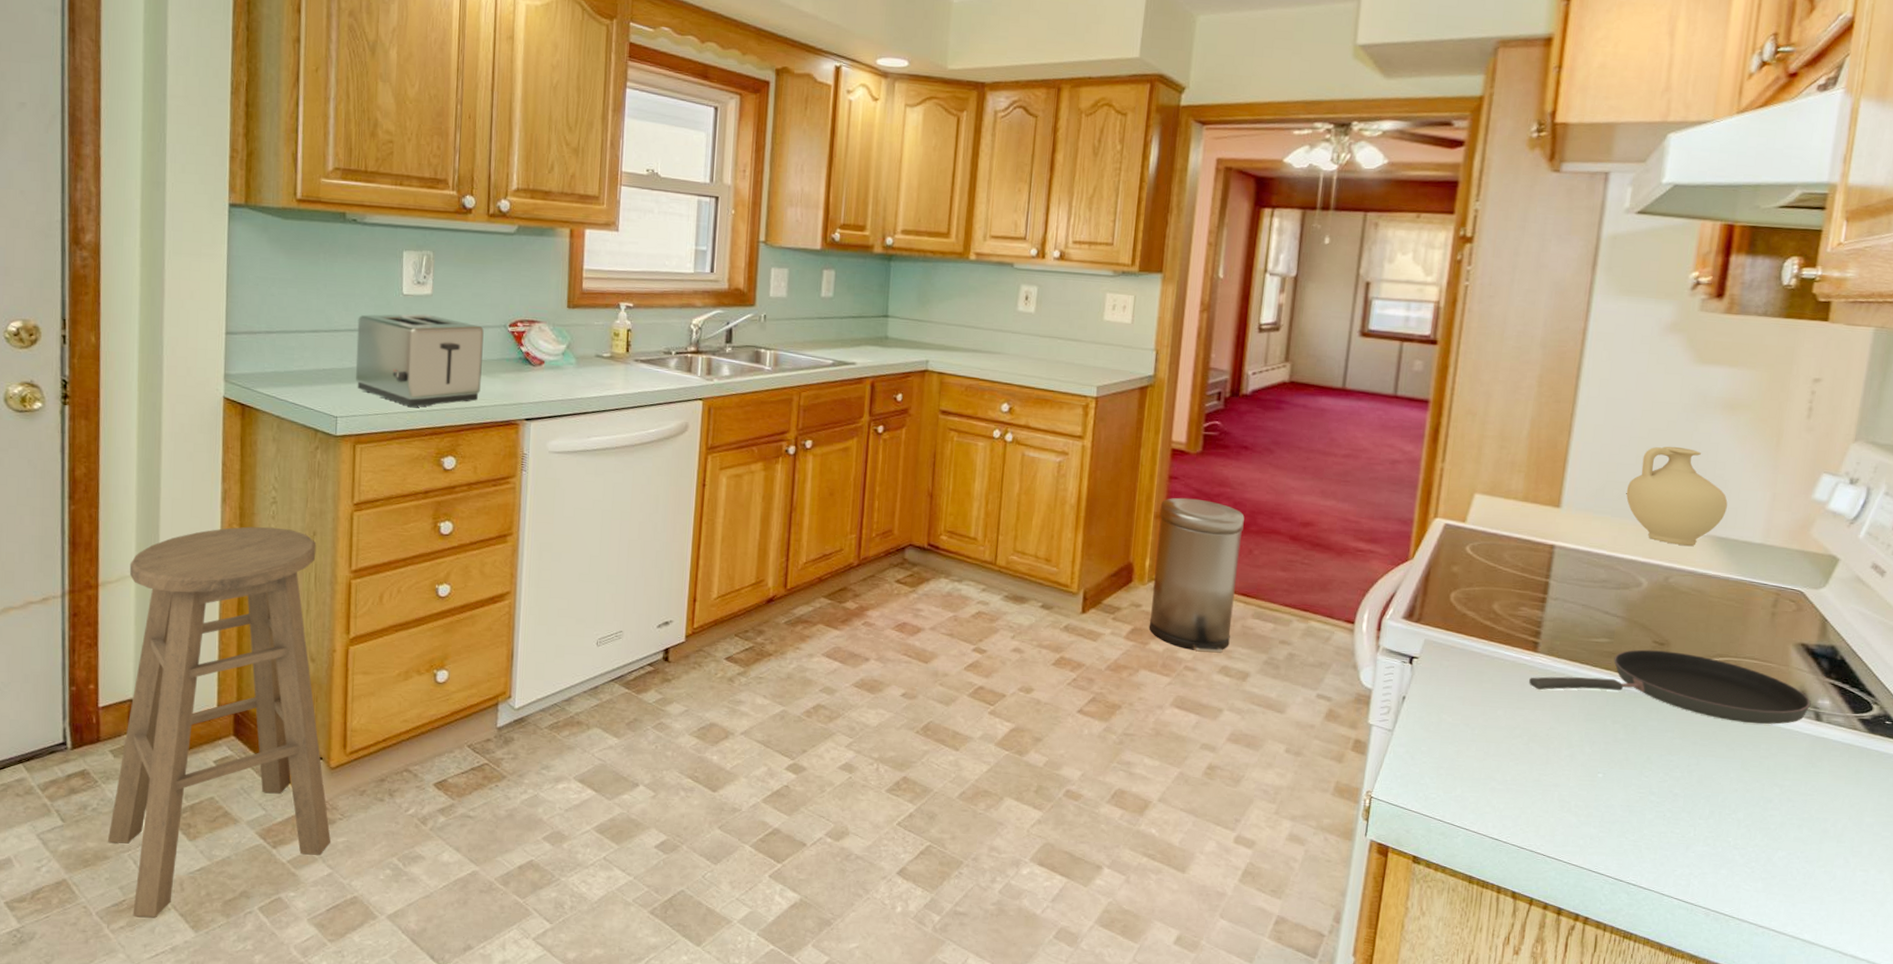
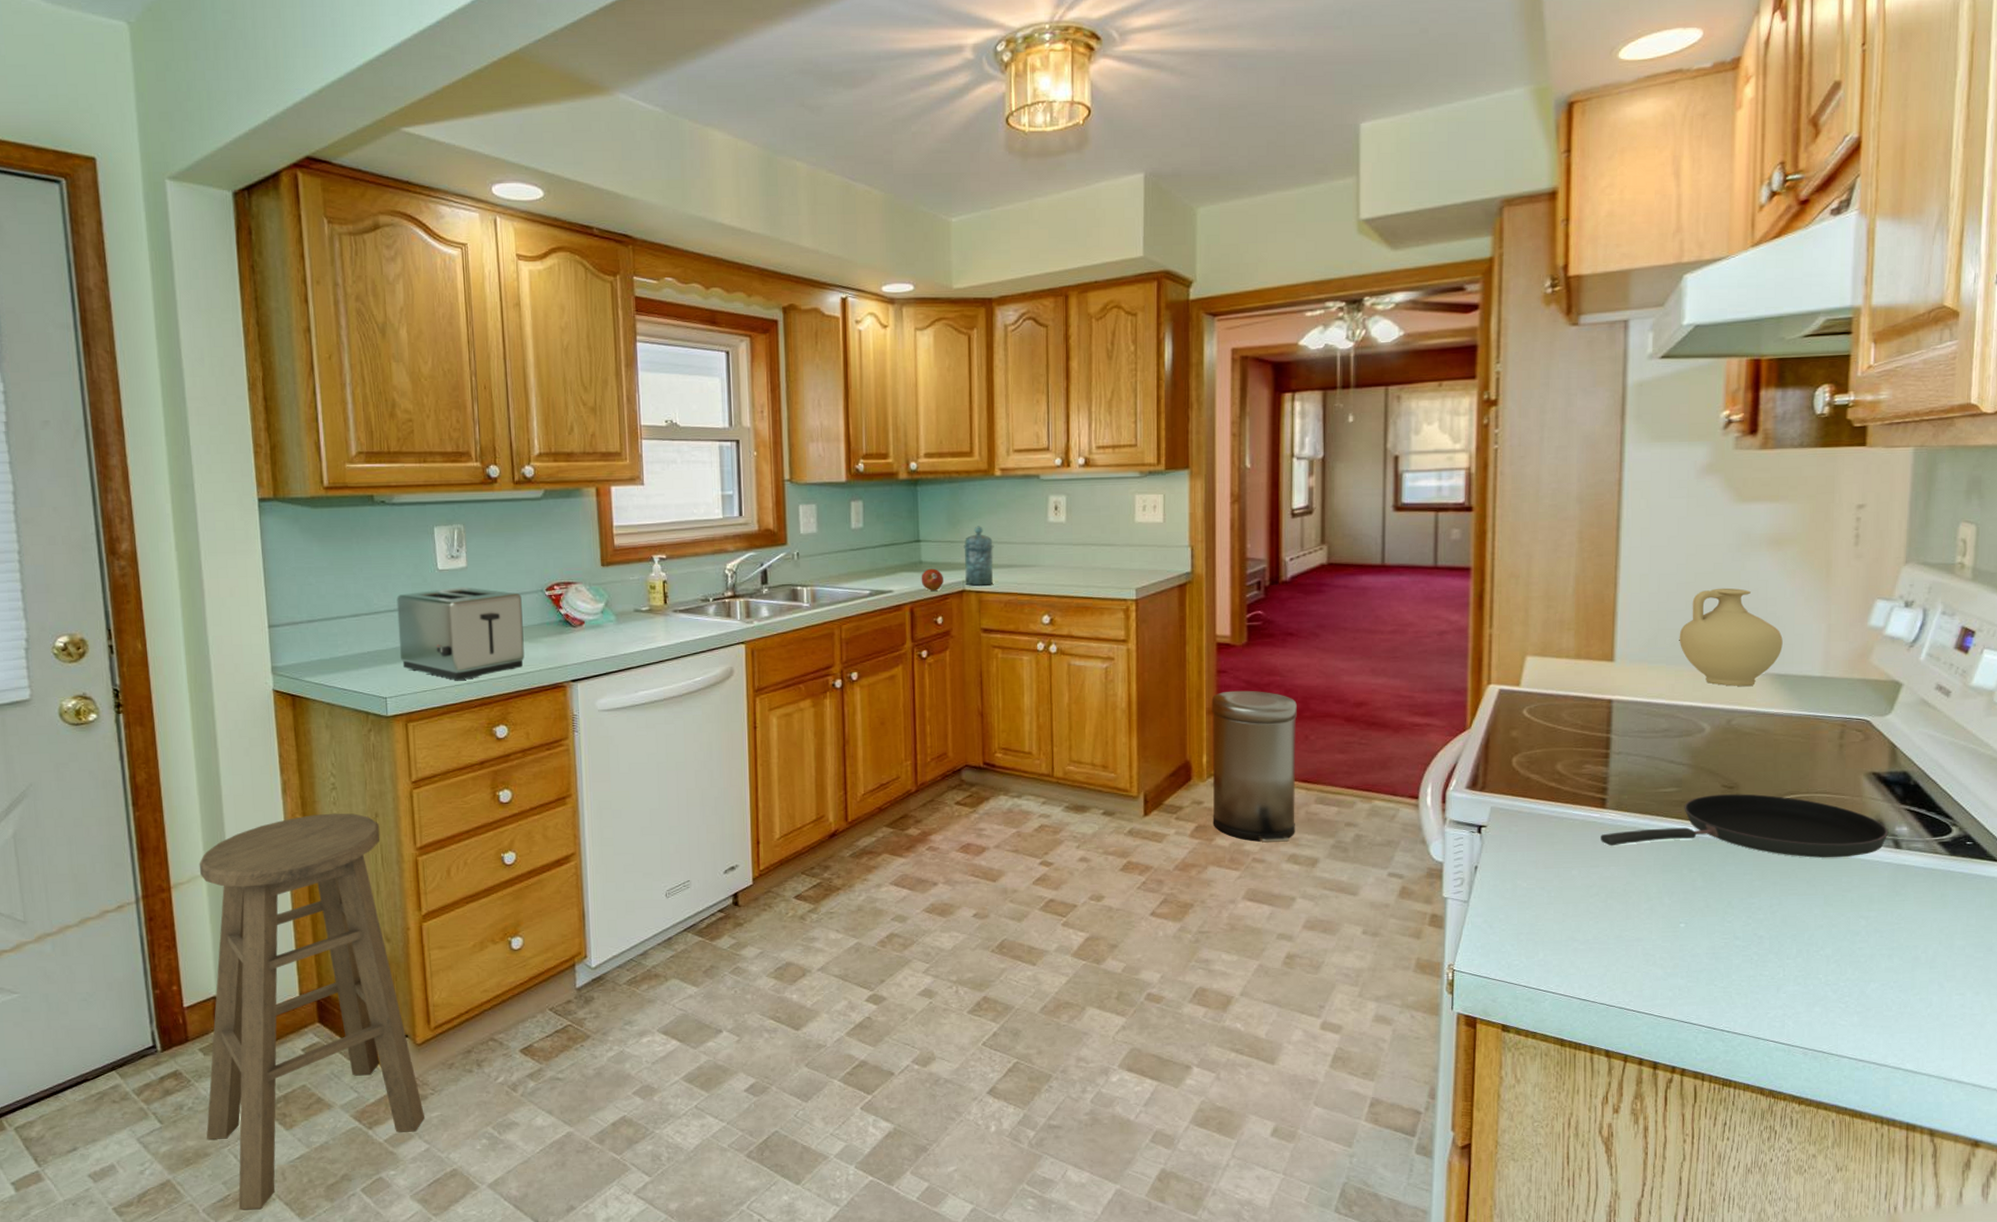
fruit: none [885,345,907,368] -> present [921,568,943,592]
canister: none [928,307,961,368] -> present [964,526,994,586]

